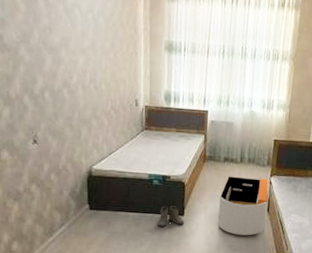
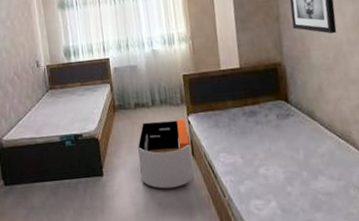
boots: present [158,206,185,228] -> none [77,166,105,194]

